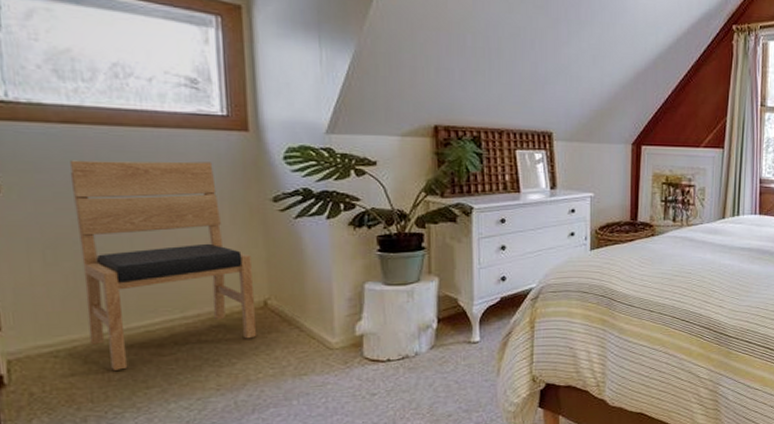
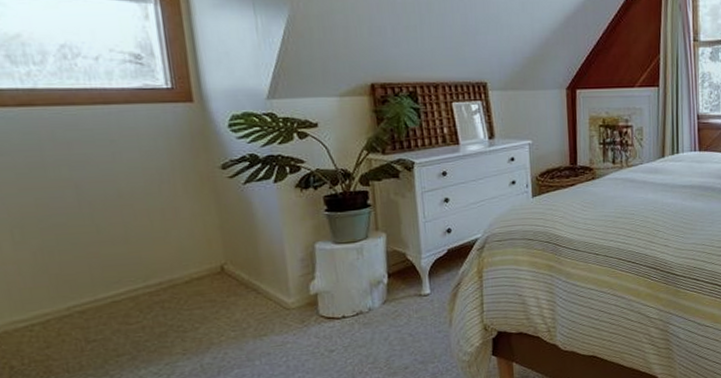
chair: present [70,160,258,370] -> none [29,134,217,341]

